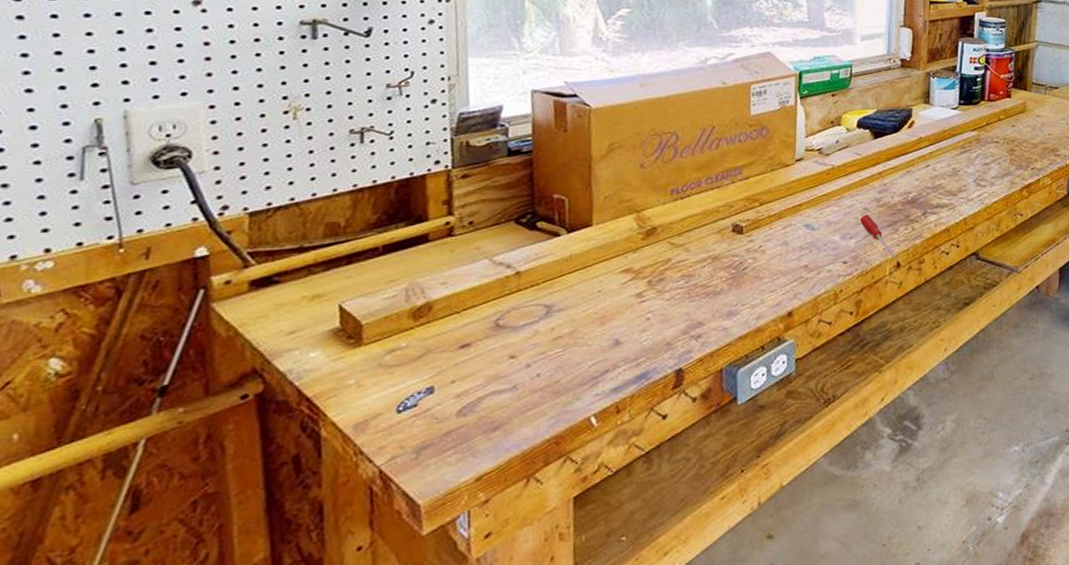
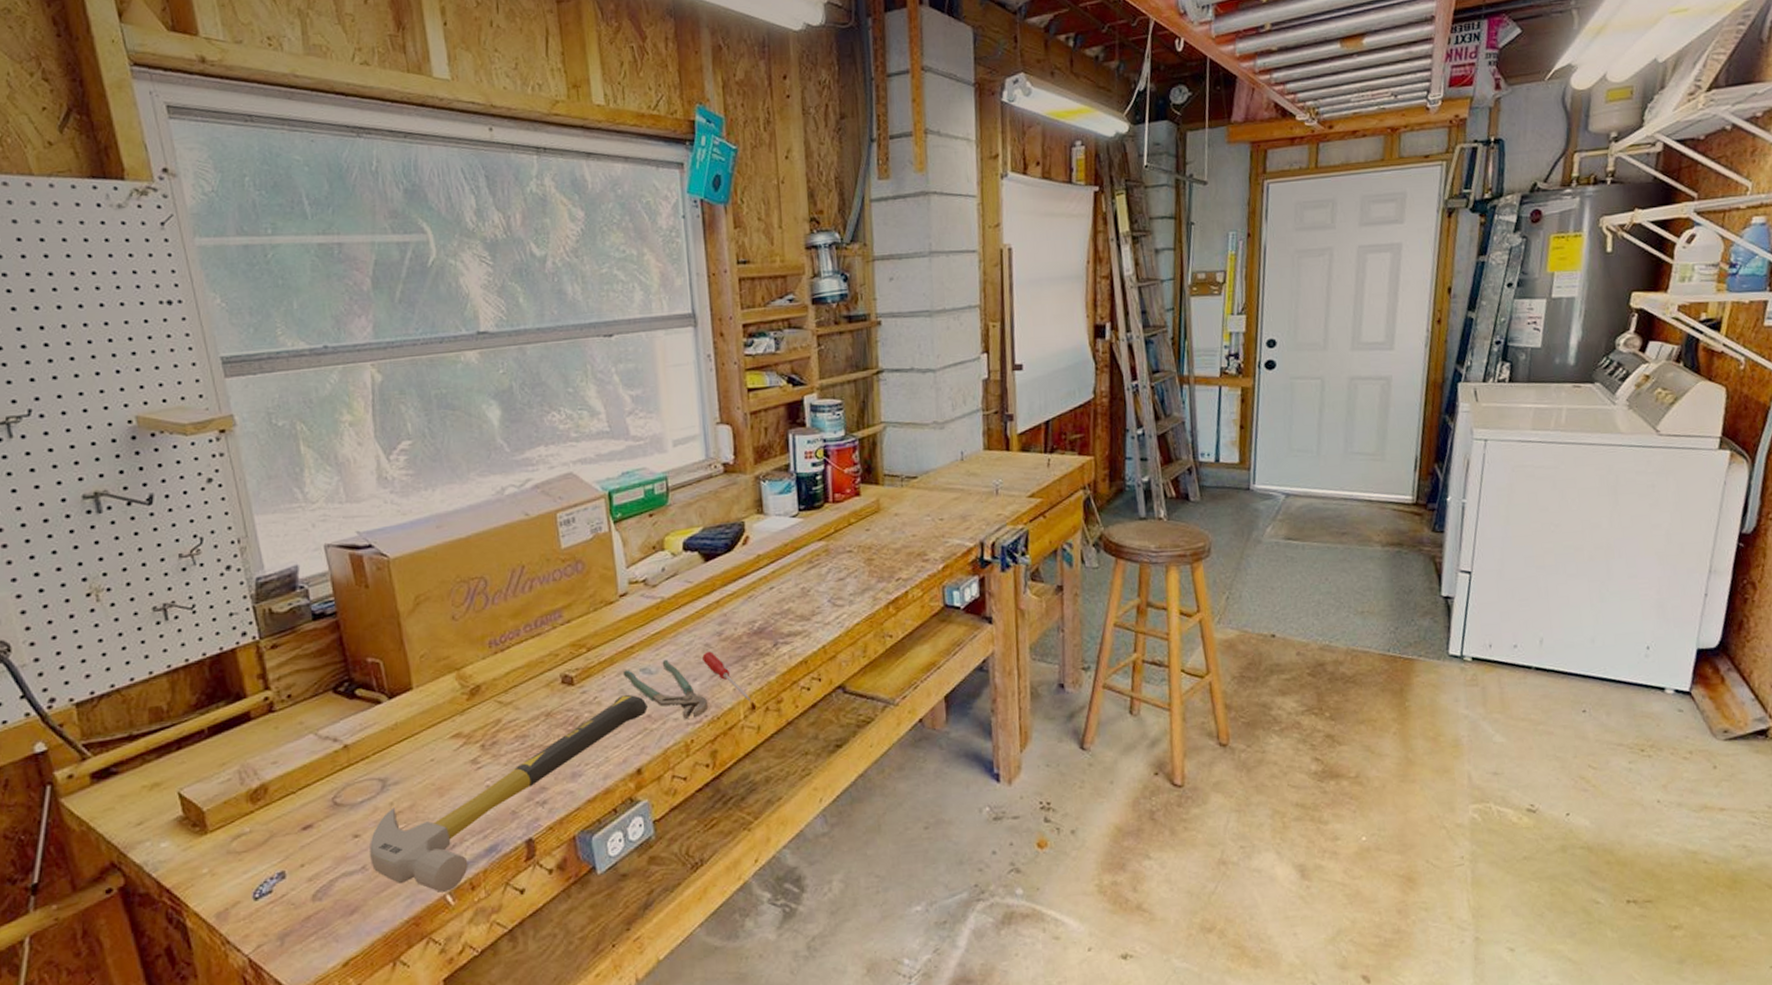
claw hammer: none [522,245,806,414] -> present [370,694,648,892]
pliers: none [788,218,860,272] -> present [622,659,709,720]

